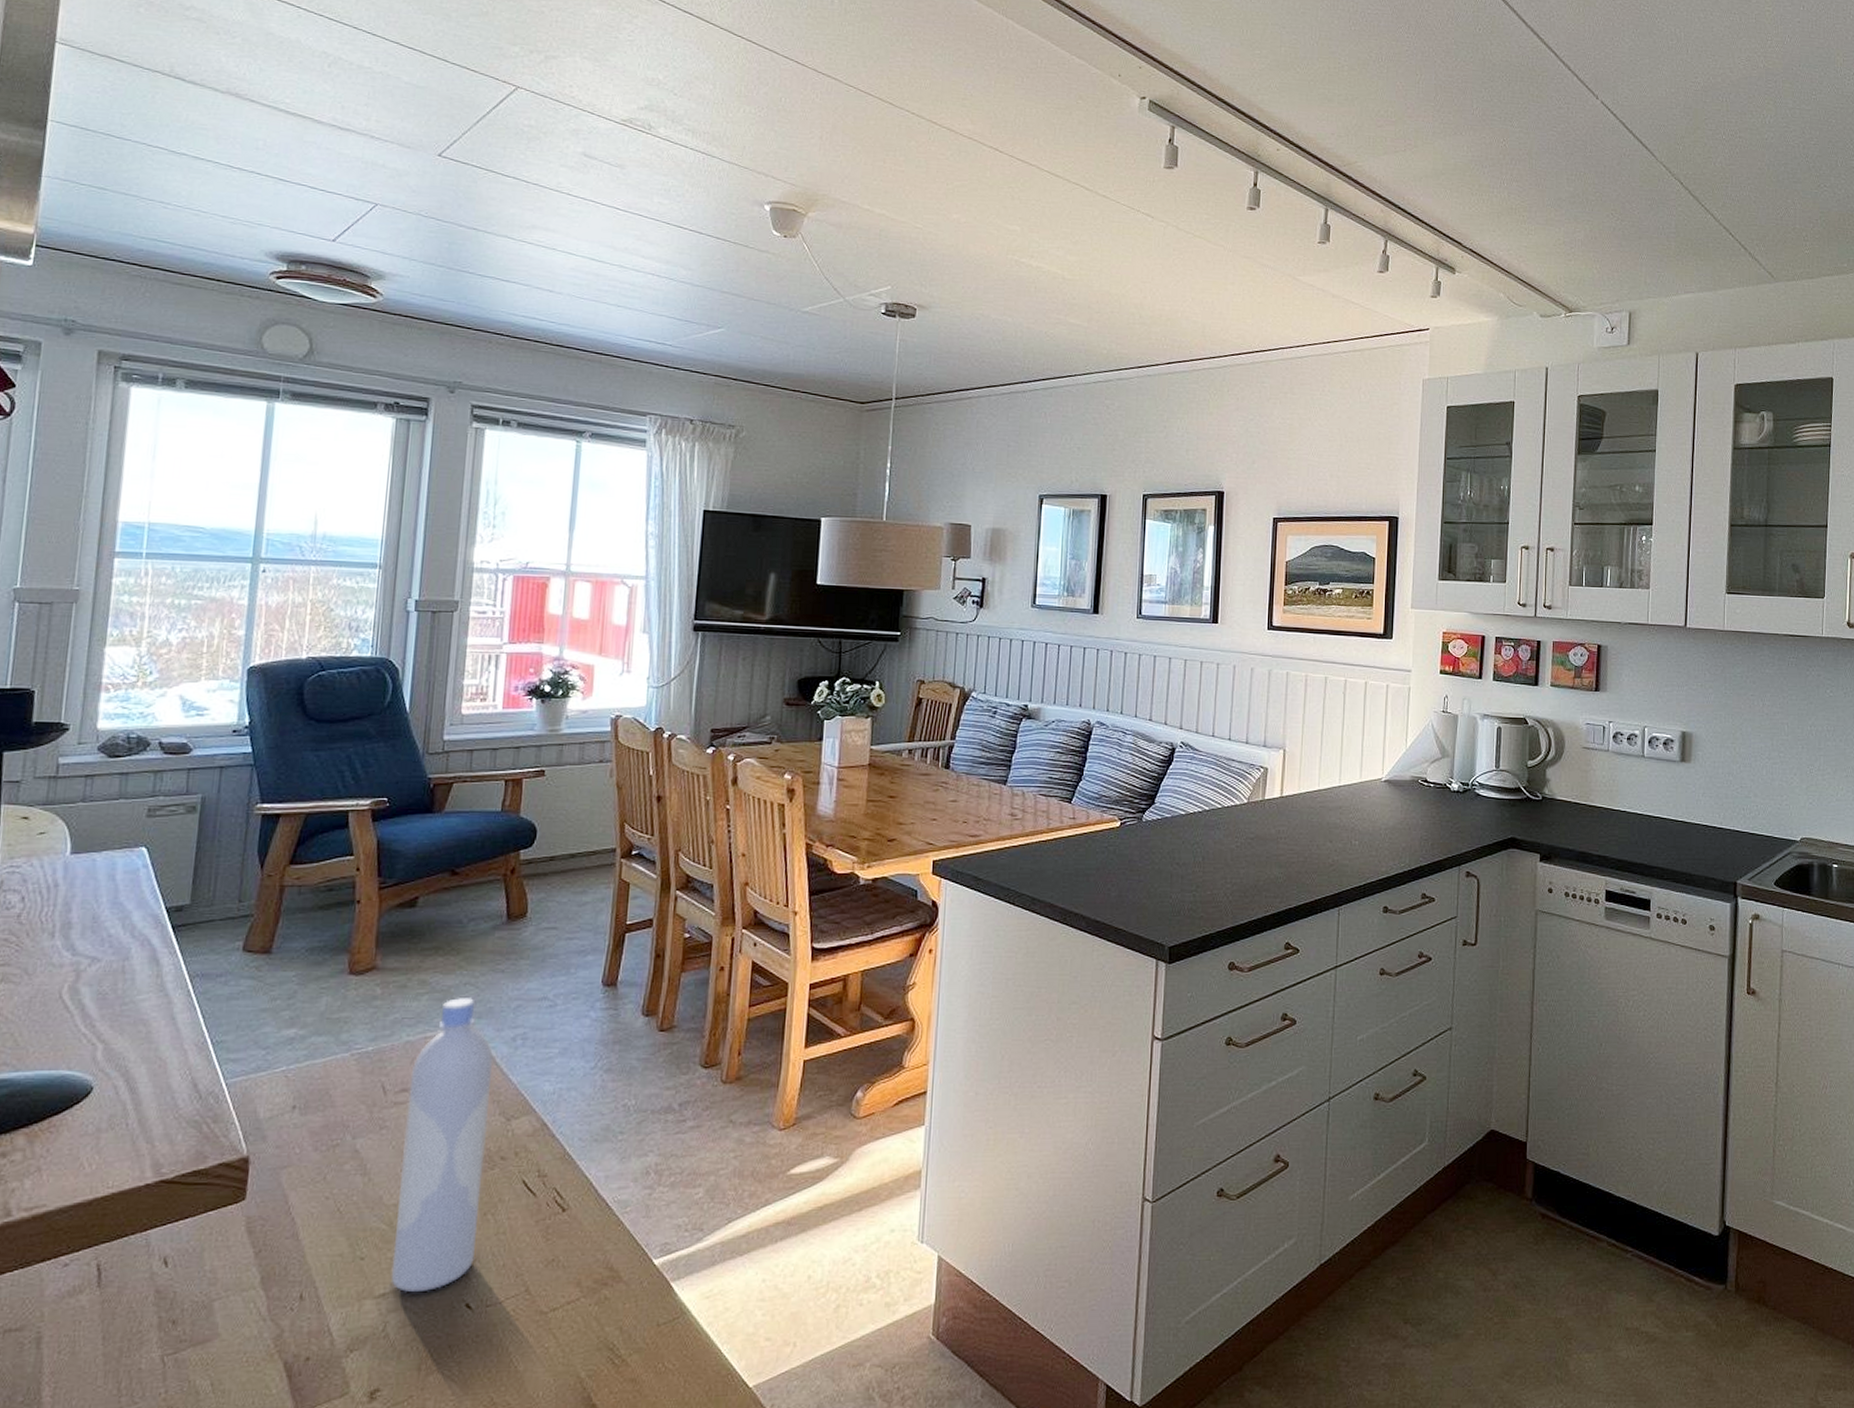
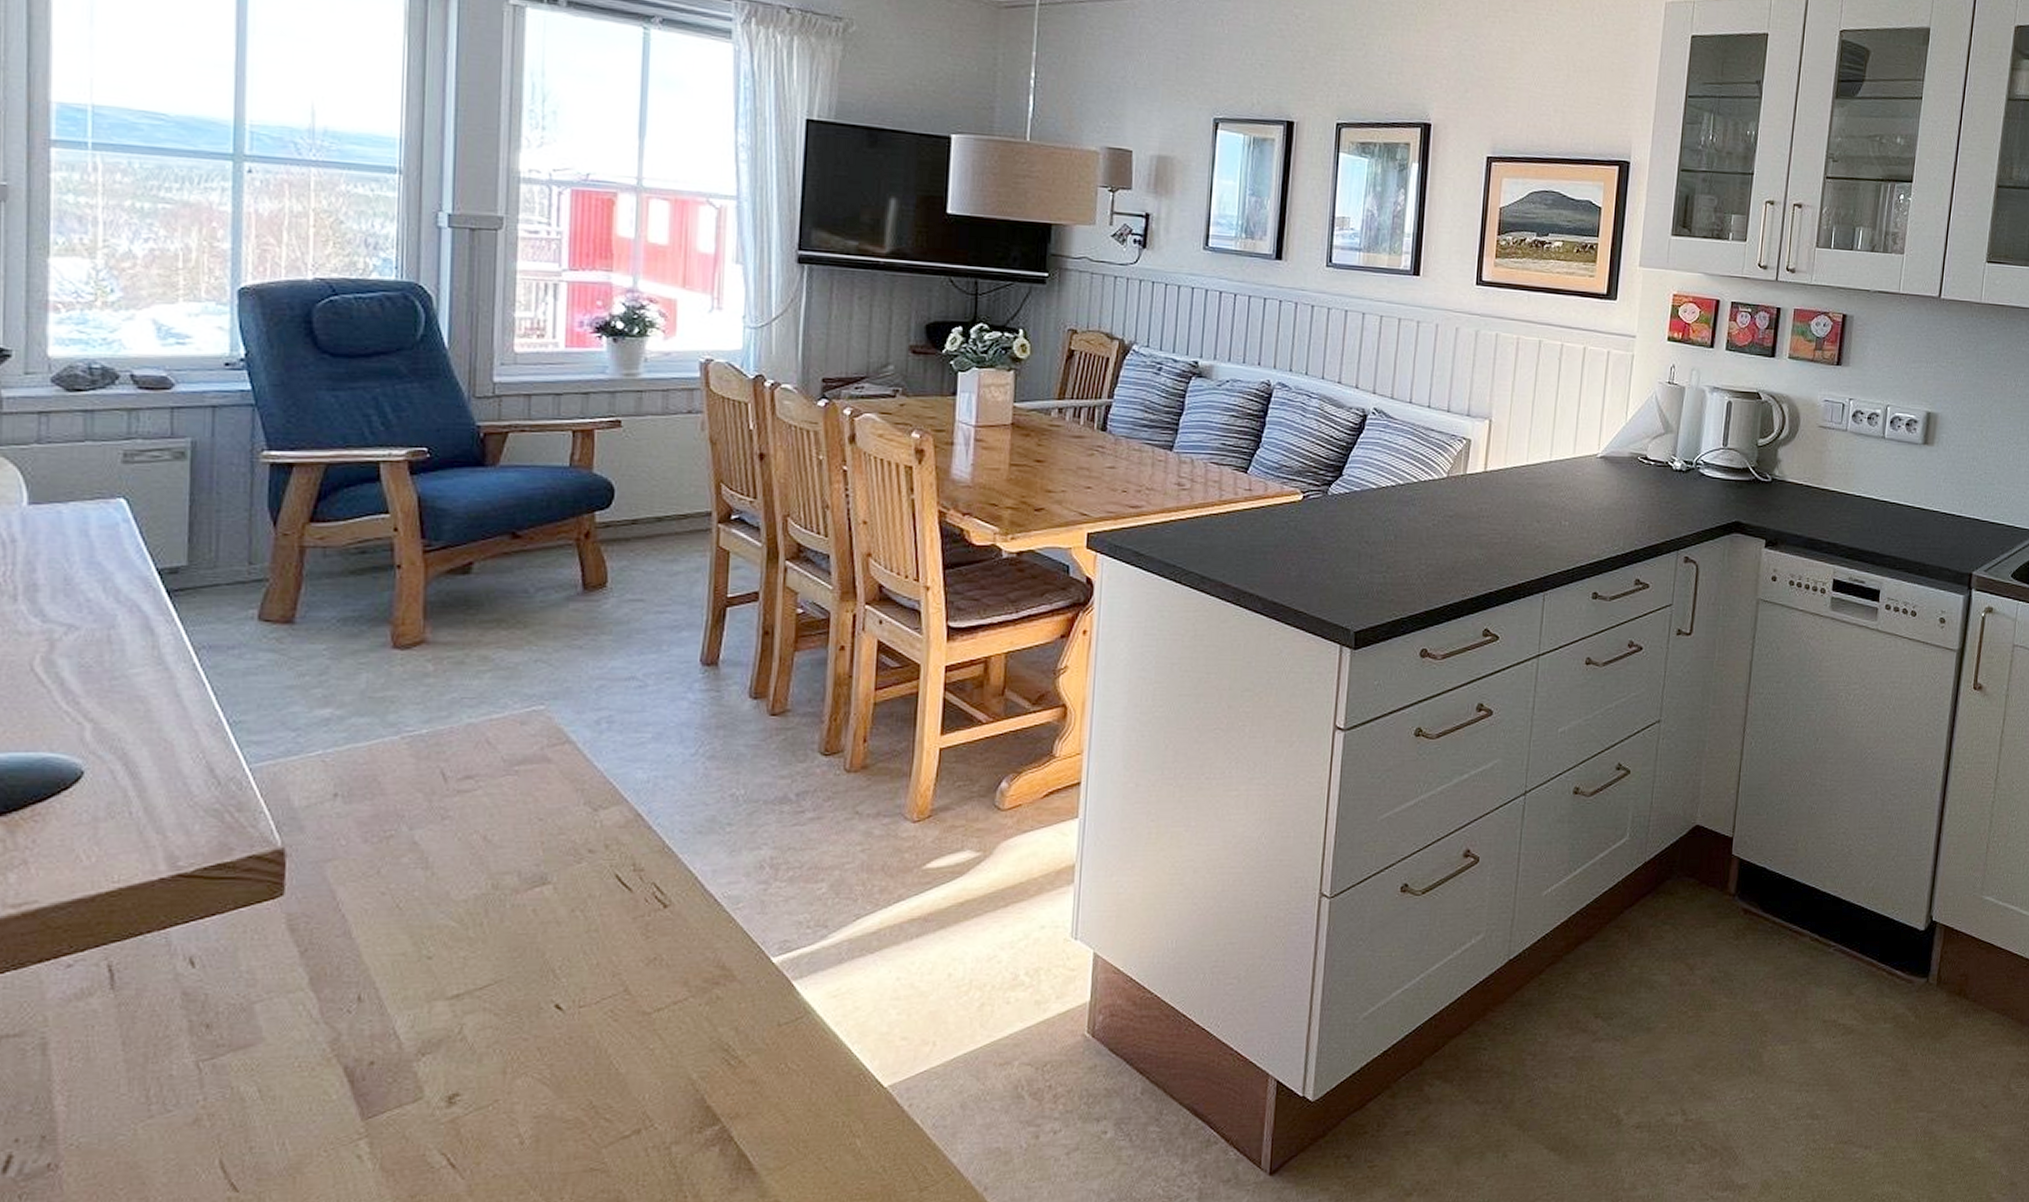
bottle: present [391,998,493,1293] -> none [465,676,573,994]

